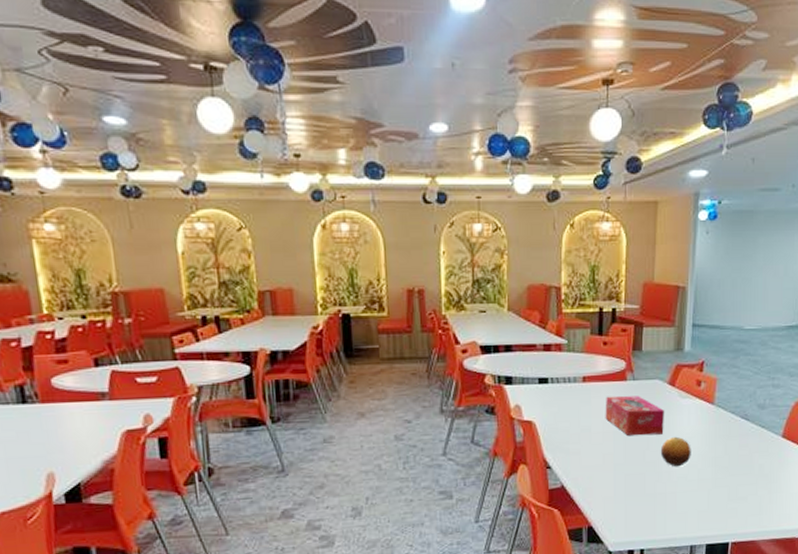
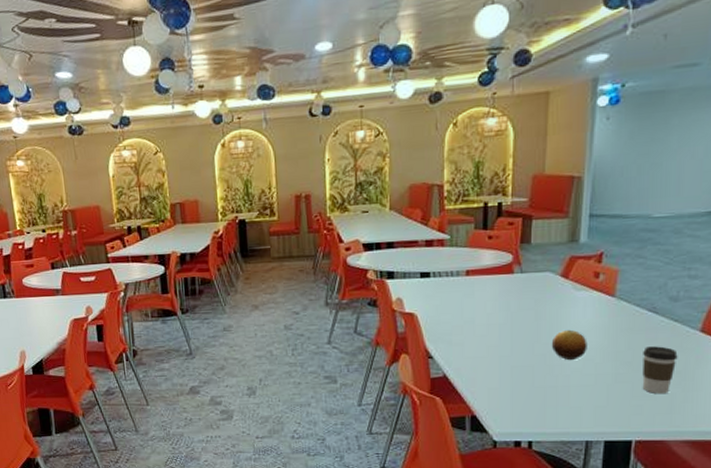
tissue box: present [605,395,665,436] -> none [490,288,557,329]
coffee cup: none [737,451,765,497] -> present [642,346,678,395]

